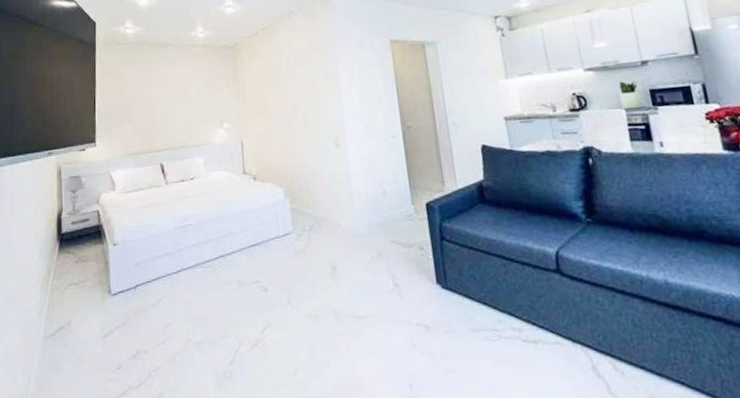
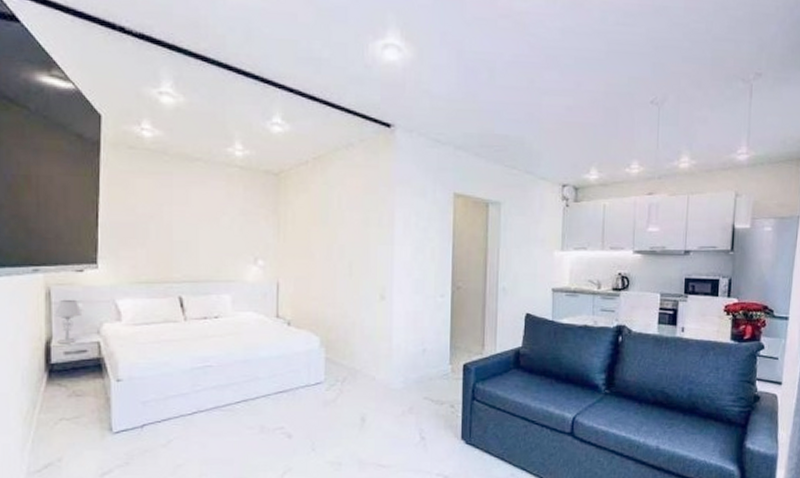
planter: present [618,80,645,110] -> none [656,267,678,295]

